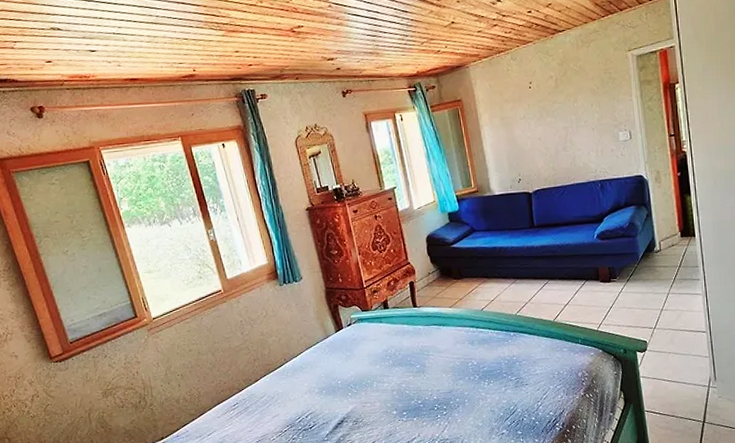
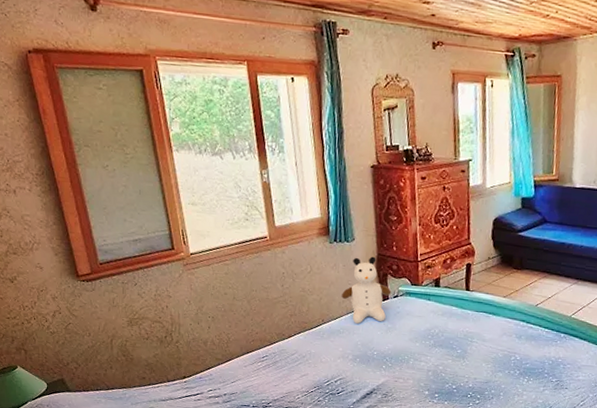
stuffed animal: none [298,291,345,357] -> present [341,256,392,324]

